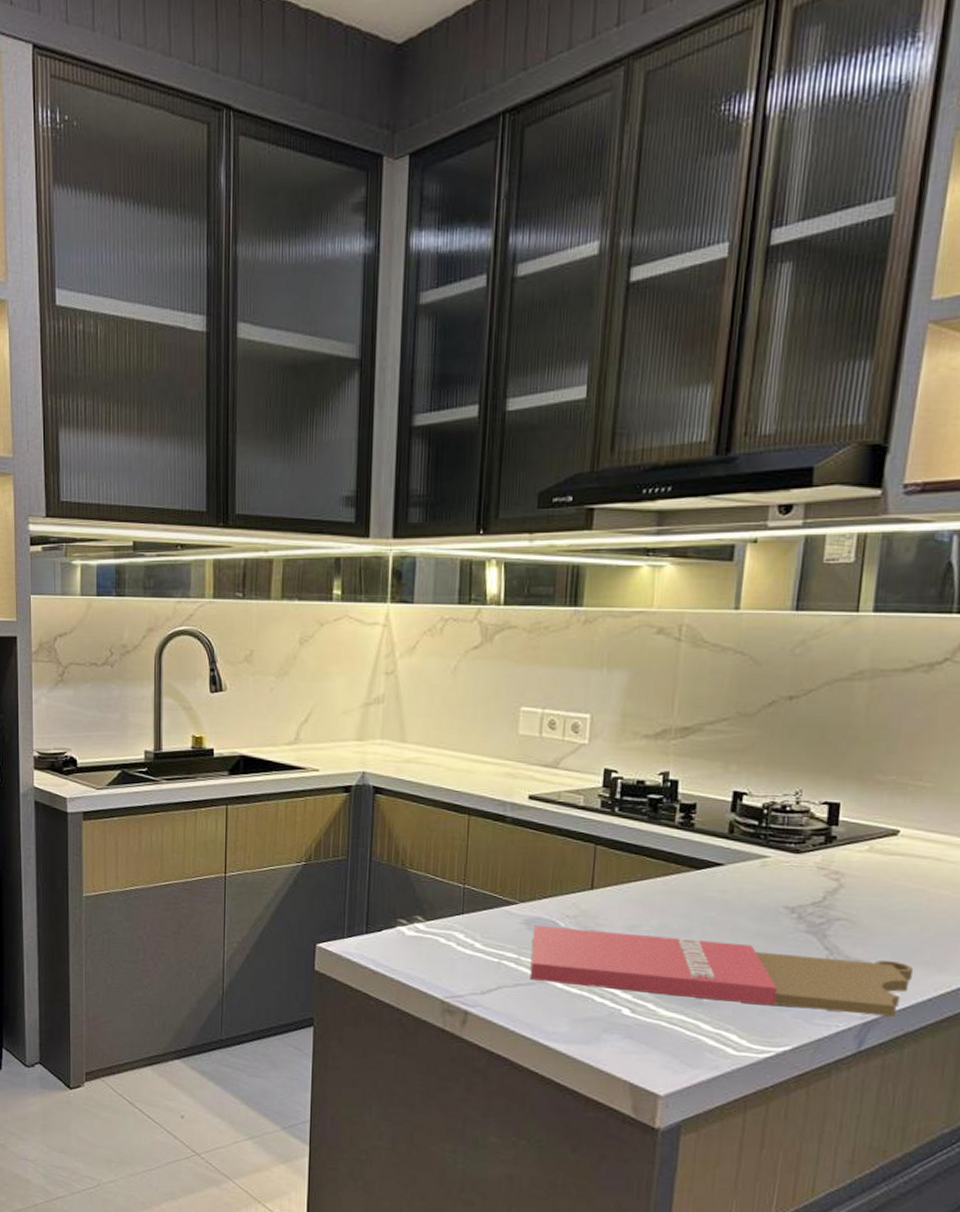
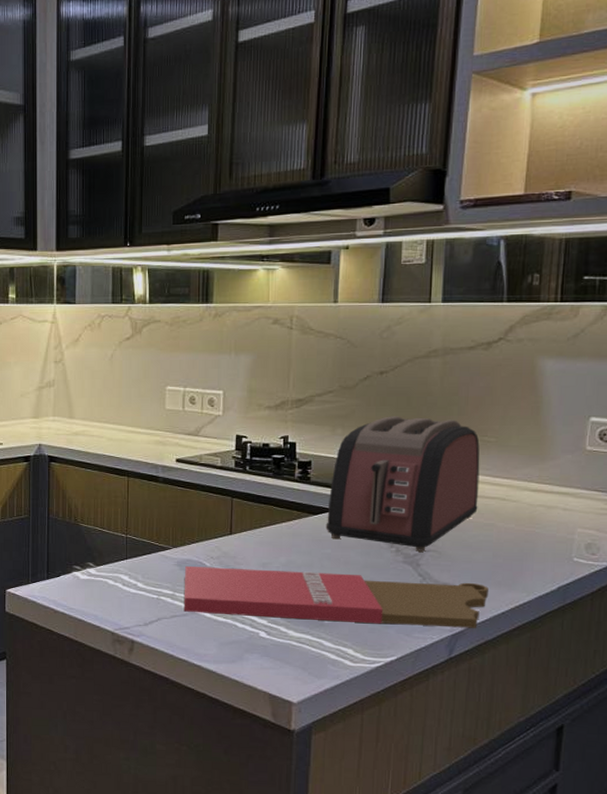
toaster: none [710,751,912,920] -> present [326,416,480,552]

